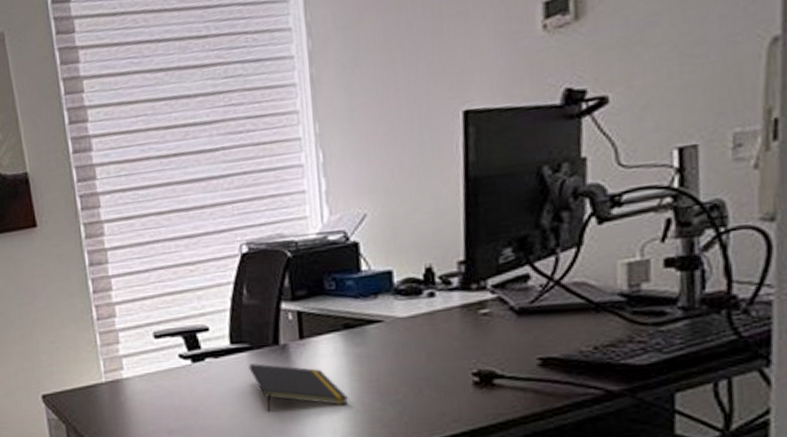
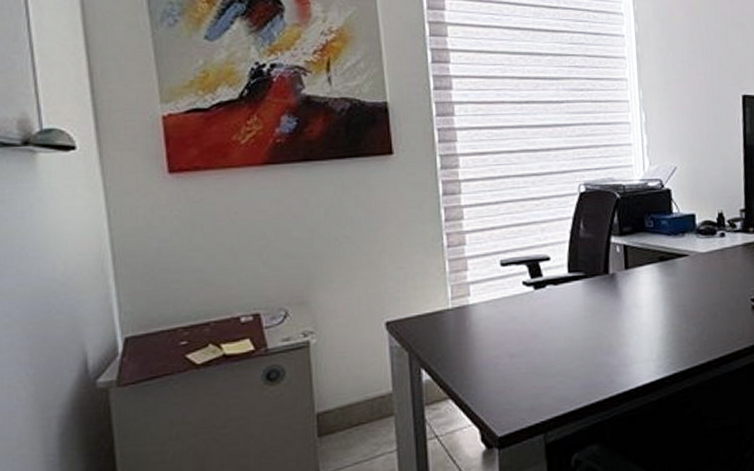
notepad: present [249,363,349,413] -> none [583,290,663,336]

